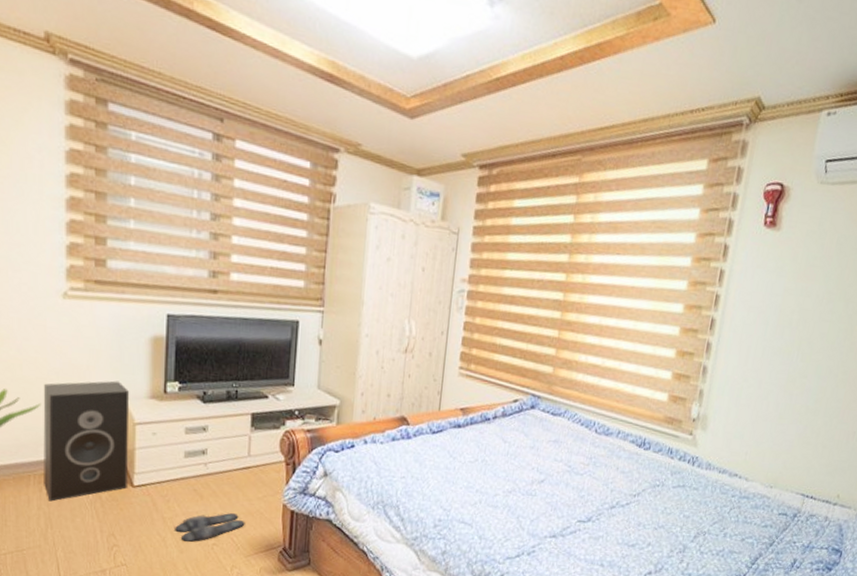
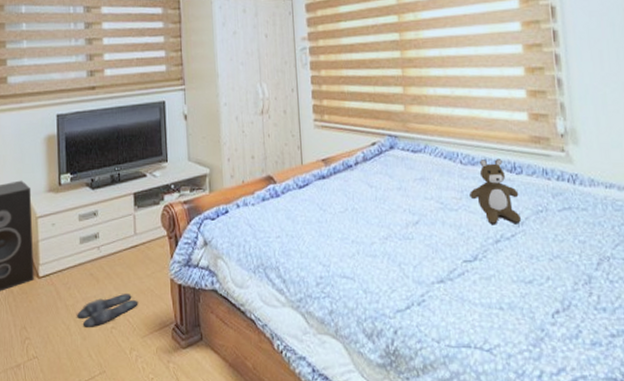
teddy bear: none [597,431,642,495] -> present [470,159,521,225]

